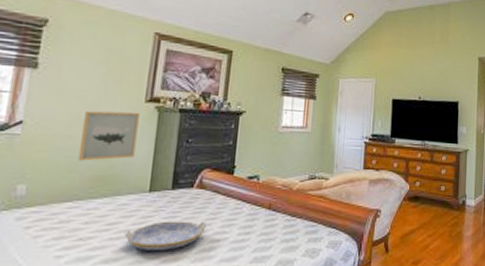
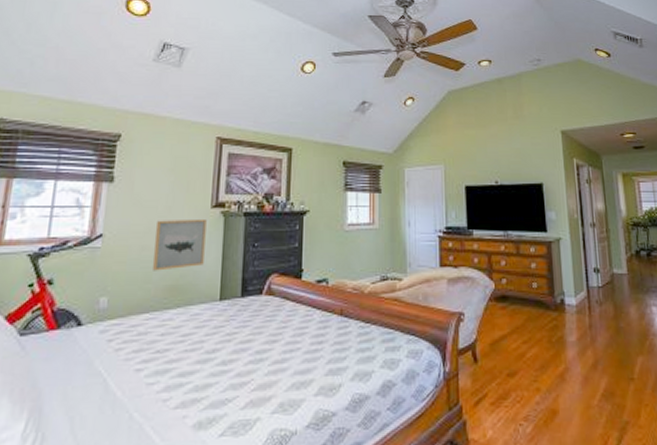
serving tray: present [124,221,206,252] -> none [198,330,277,364]

